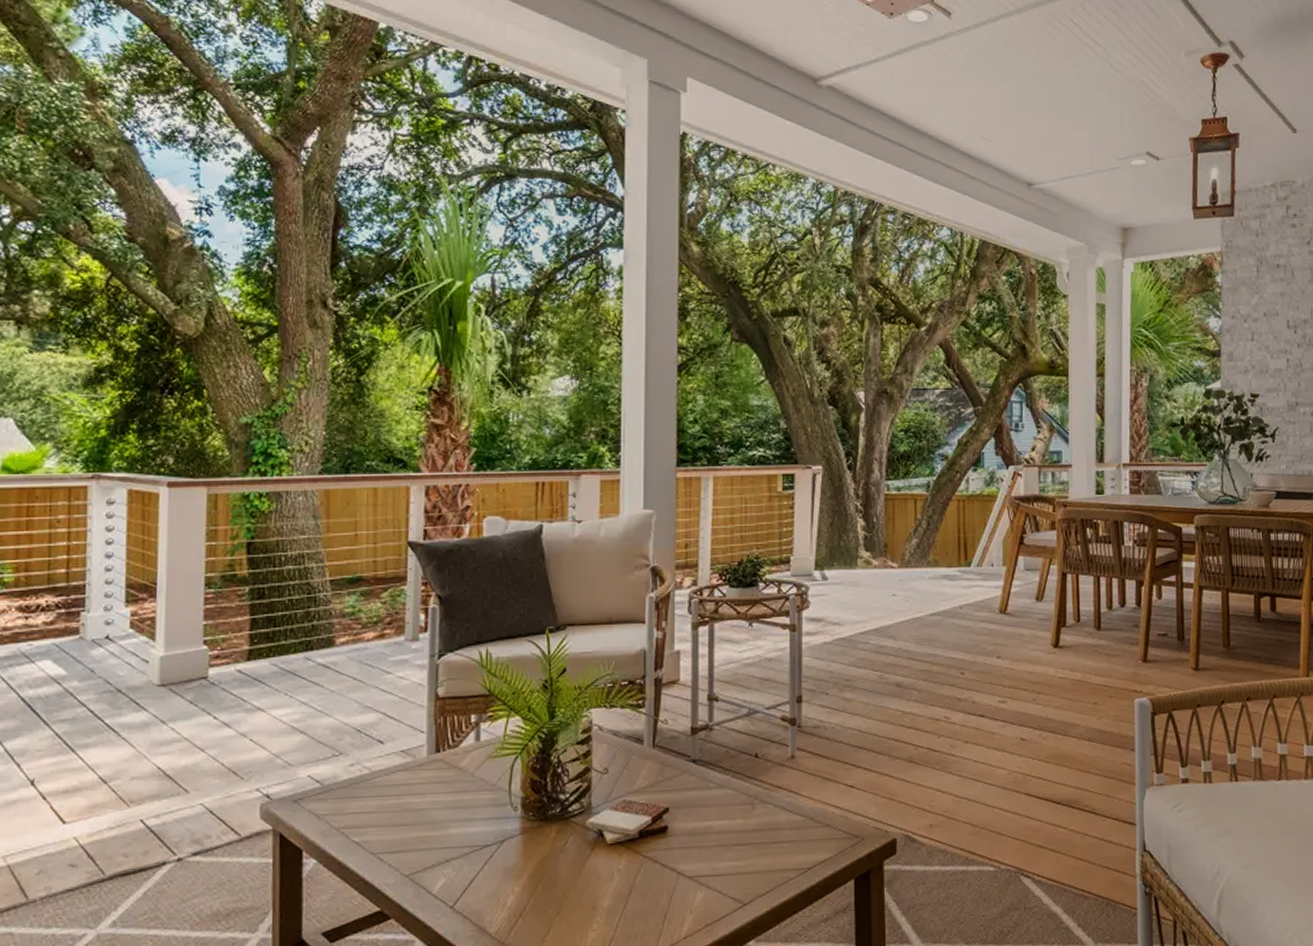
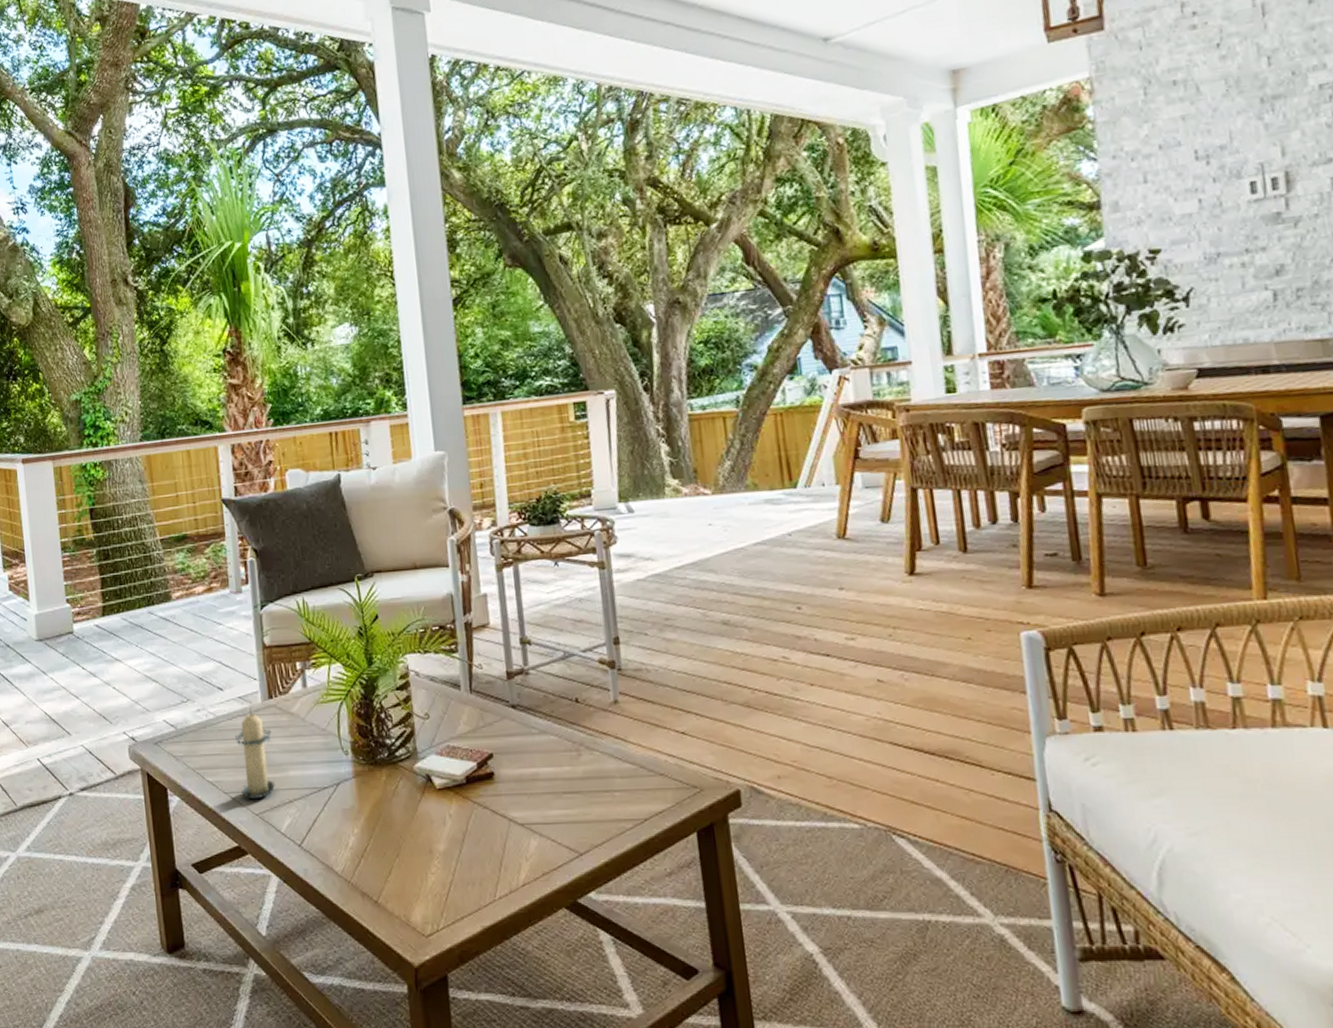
candle: none [391,762,434,859] -> present [235,708,275,799]

